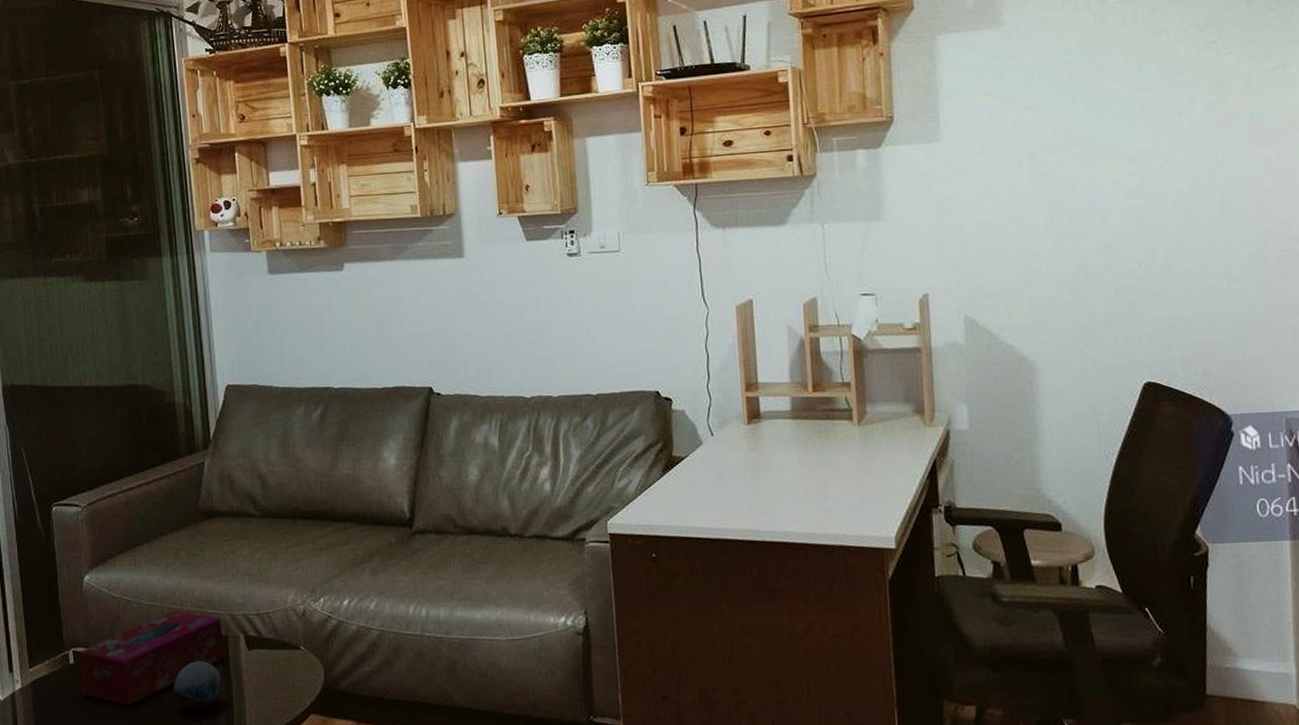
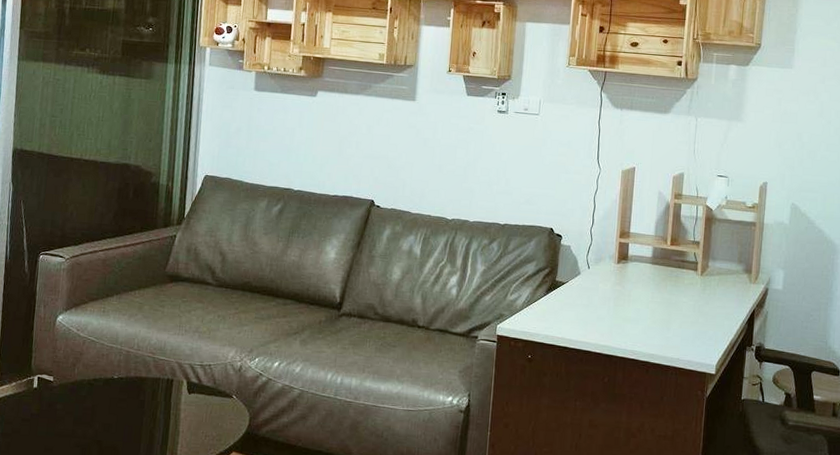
tissue box: present [79,610,225,707] -> none [40,353,170,429]
decorative orb: present [173,661,222,710] -> none [119,397,162,438]

